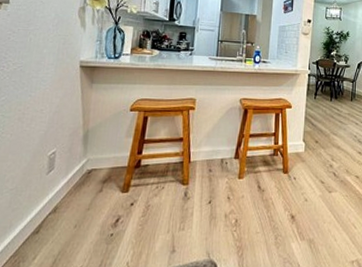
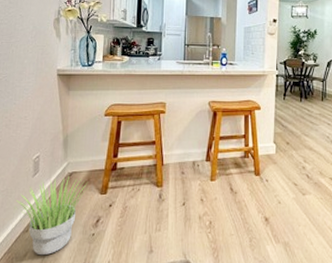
potted plant: none [24,174,109,258] -> present [15,176,88,256]

